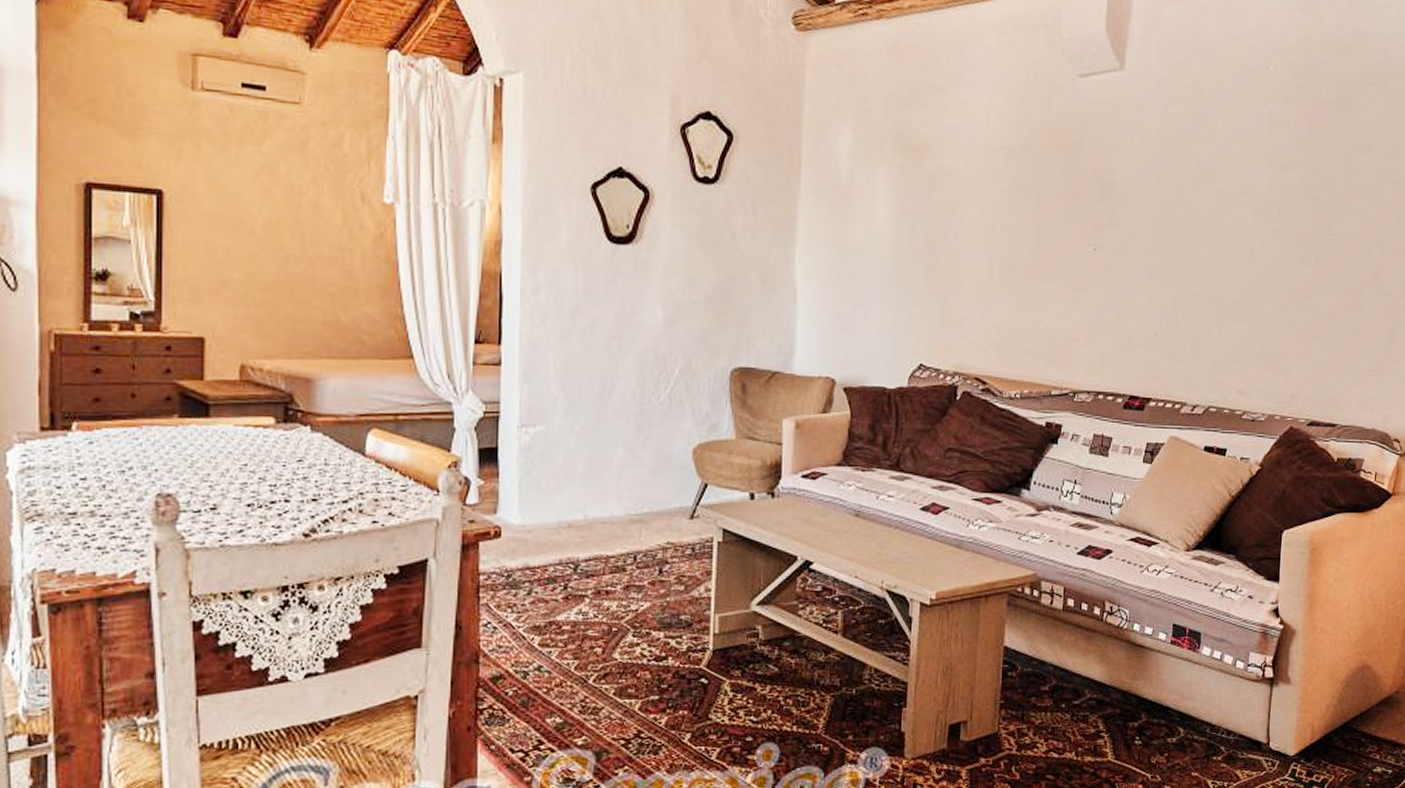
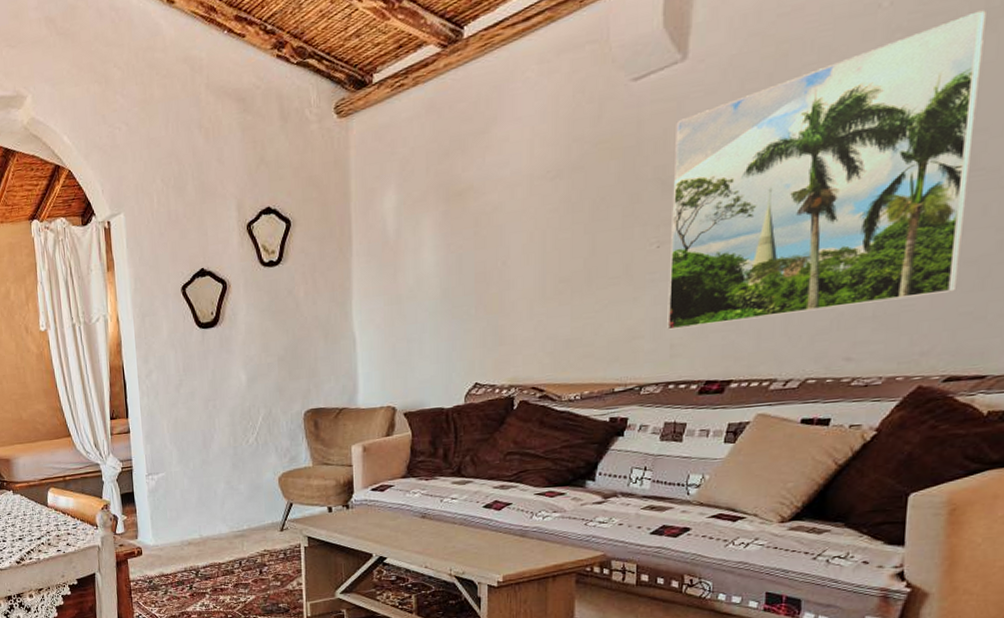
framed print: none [1099,95,1337,343] -> present [667,10,986,330]

